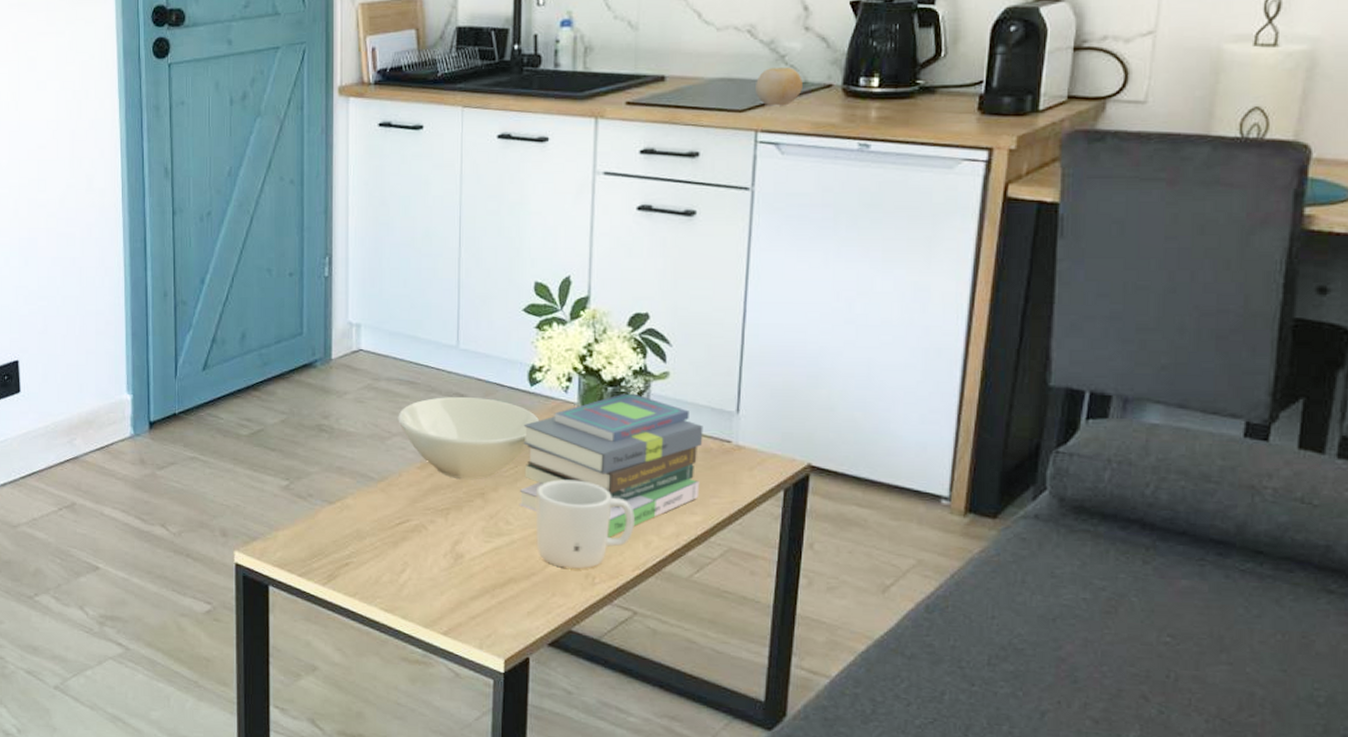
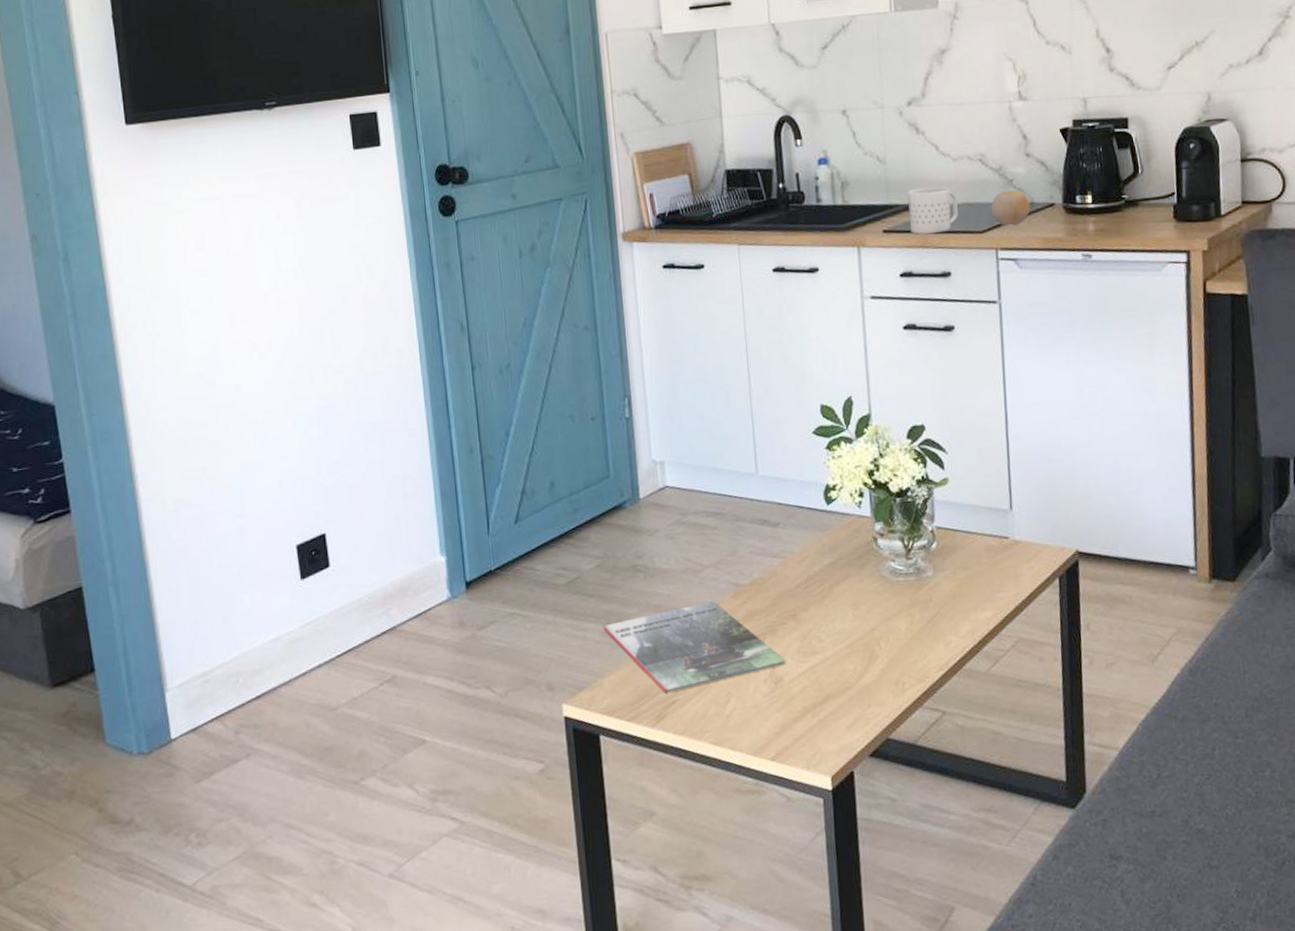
magazine: none [282,469,469,555] -> present [602,601,787,694]
bowl: present [398,396,540,480] -> none [708,521,839,604]
books: present [519,392,703,538] -> none [825,501,987,643]
mug: present [536,479,635,569] -> none [843,590,934,678]
mug: none [657,58,717,110] -> present [907,186,958,235]

